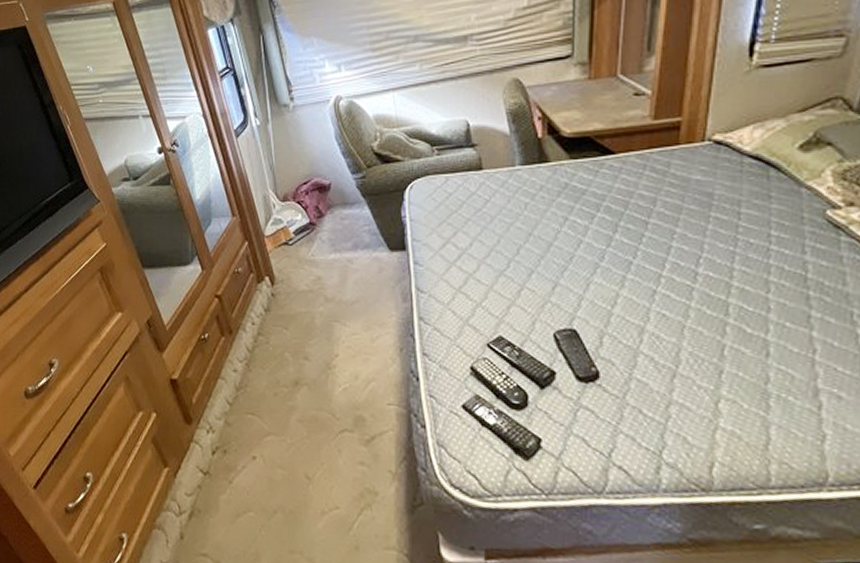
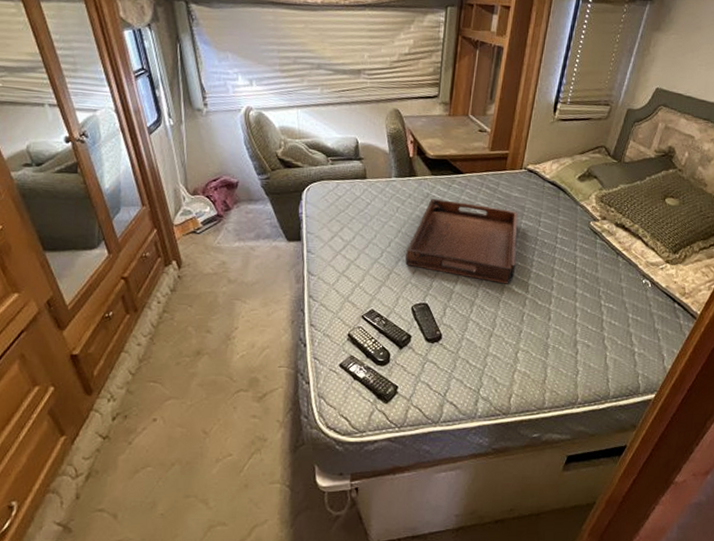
serving tray: none [541,190,706,304] -> present [405,199,518,284]

